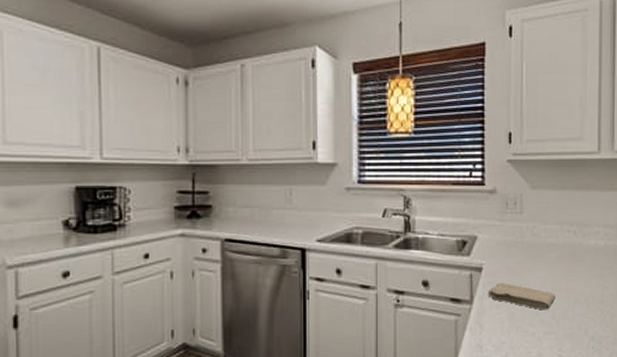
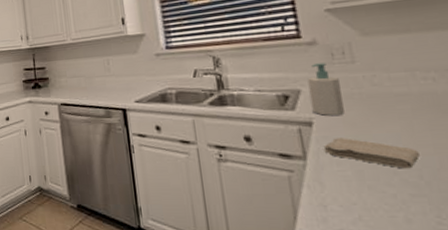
soap bottle: none [484,211,508,263] -> present [307,63,344,116]

